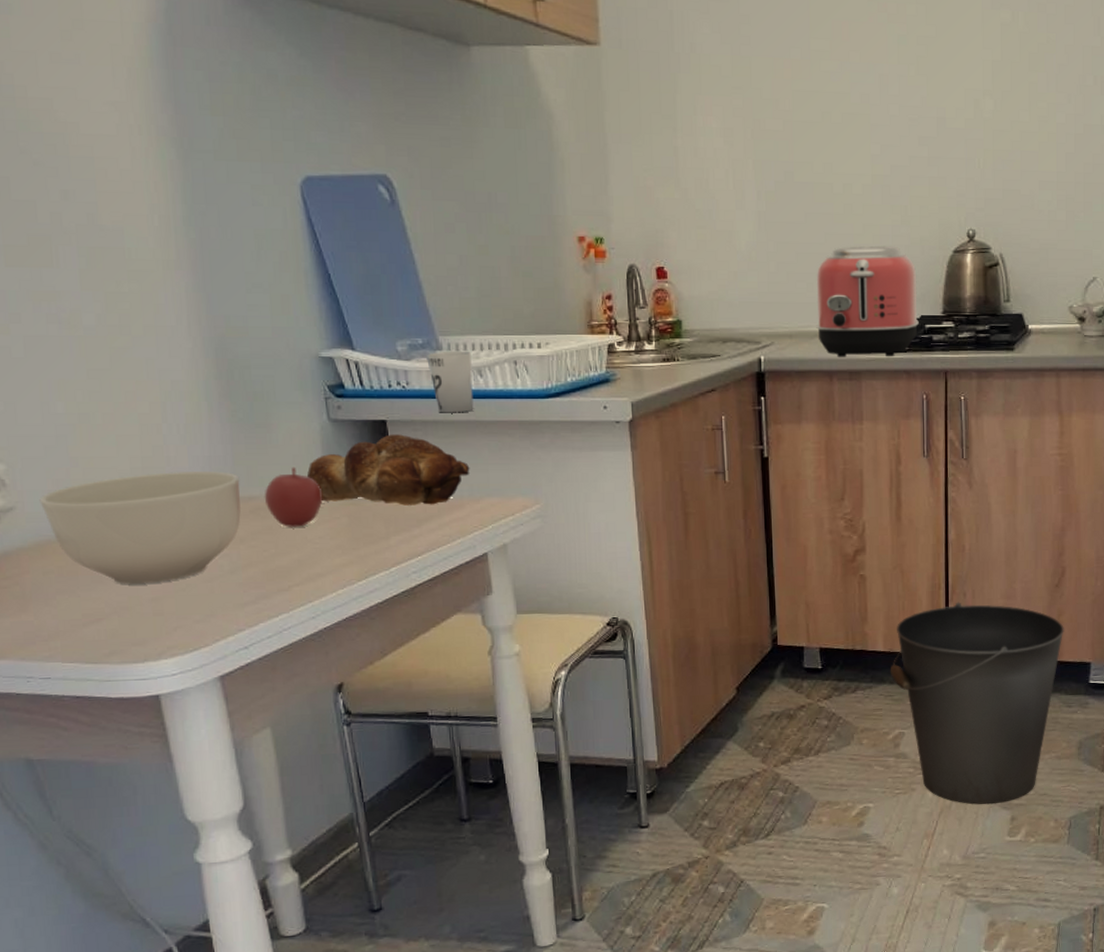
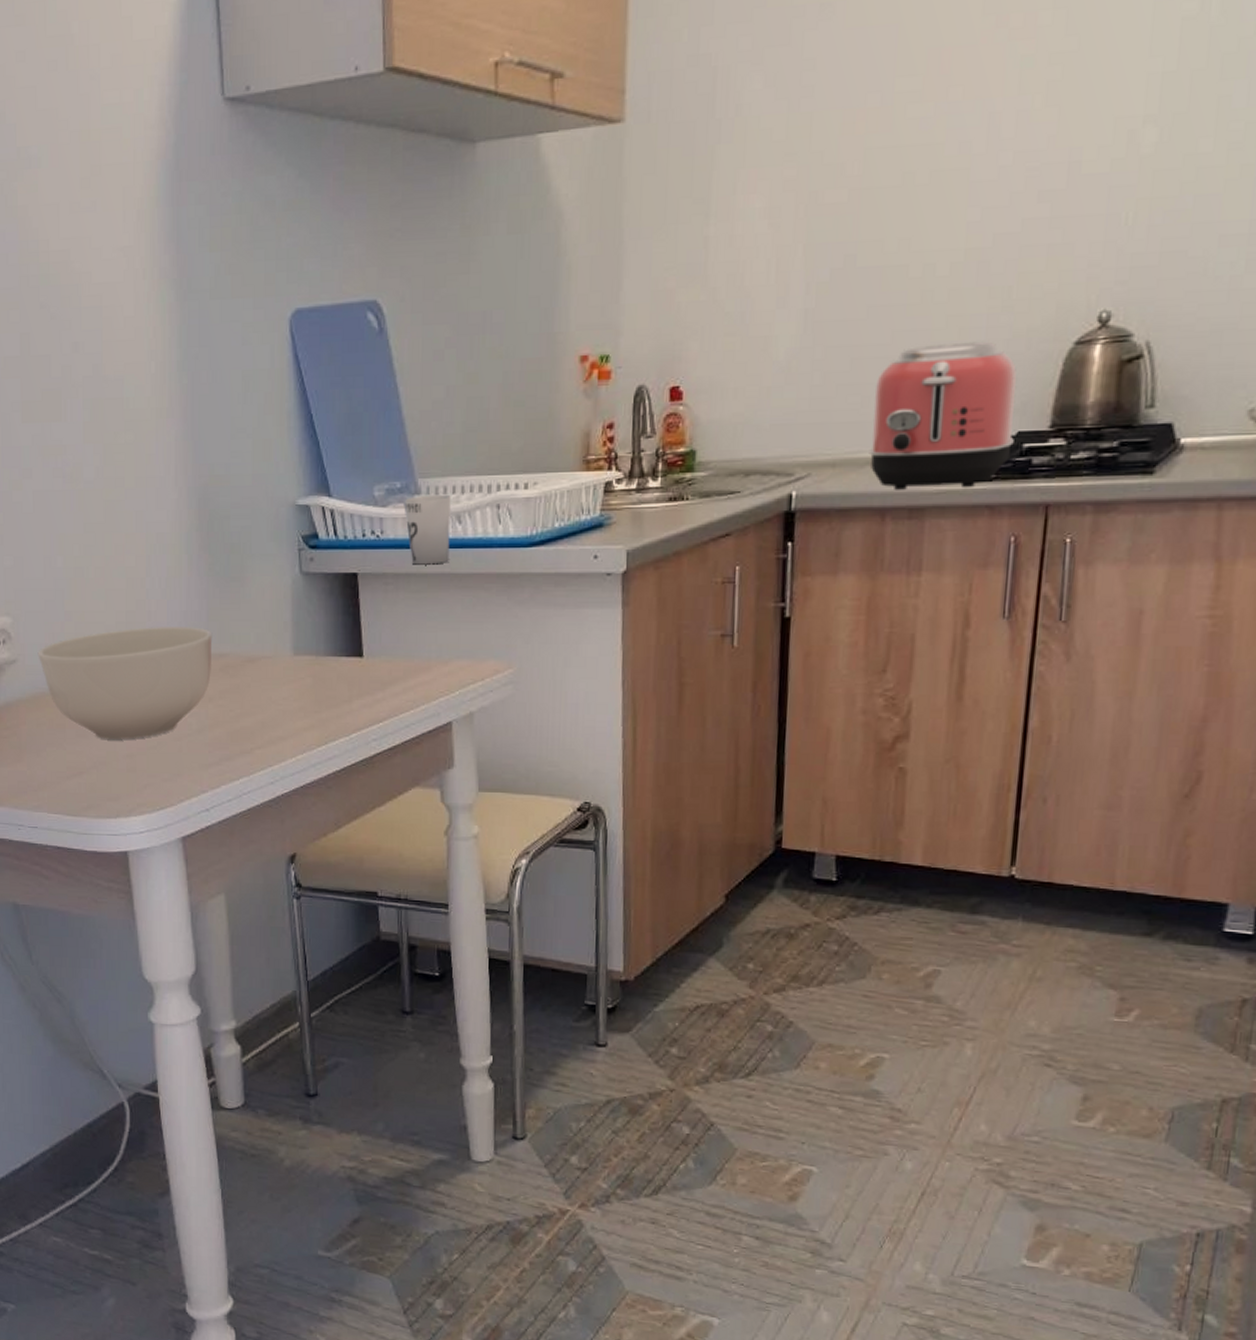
apple: present [264,467,323,527] -> none [234,623,290,687]
bread loaf: present [306,434,470,506] -> none [275,588,441,667]
bucket: present [890,602,1064,805] -> none [927,809,1192,1076]

